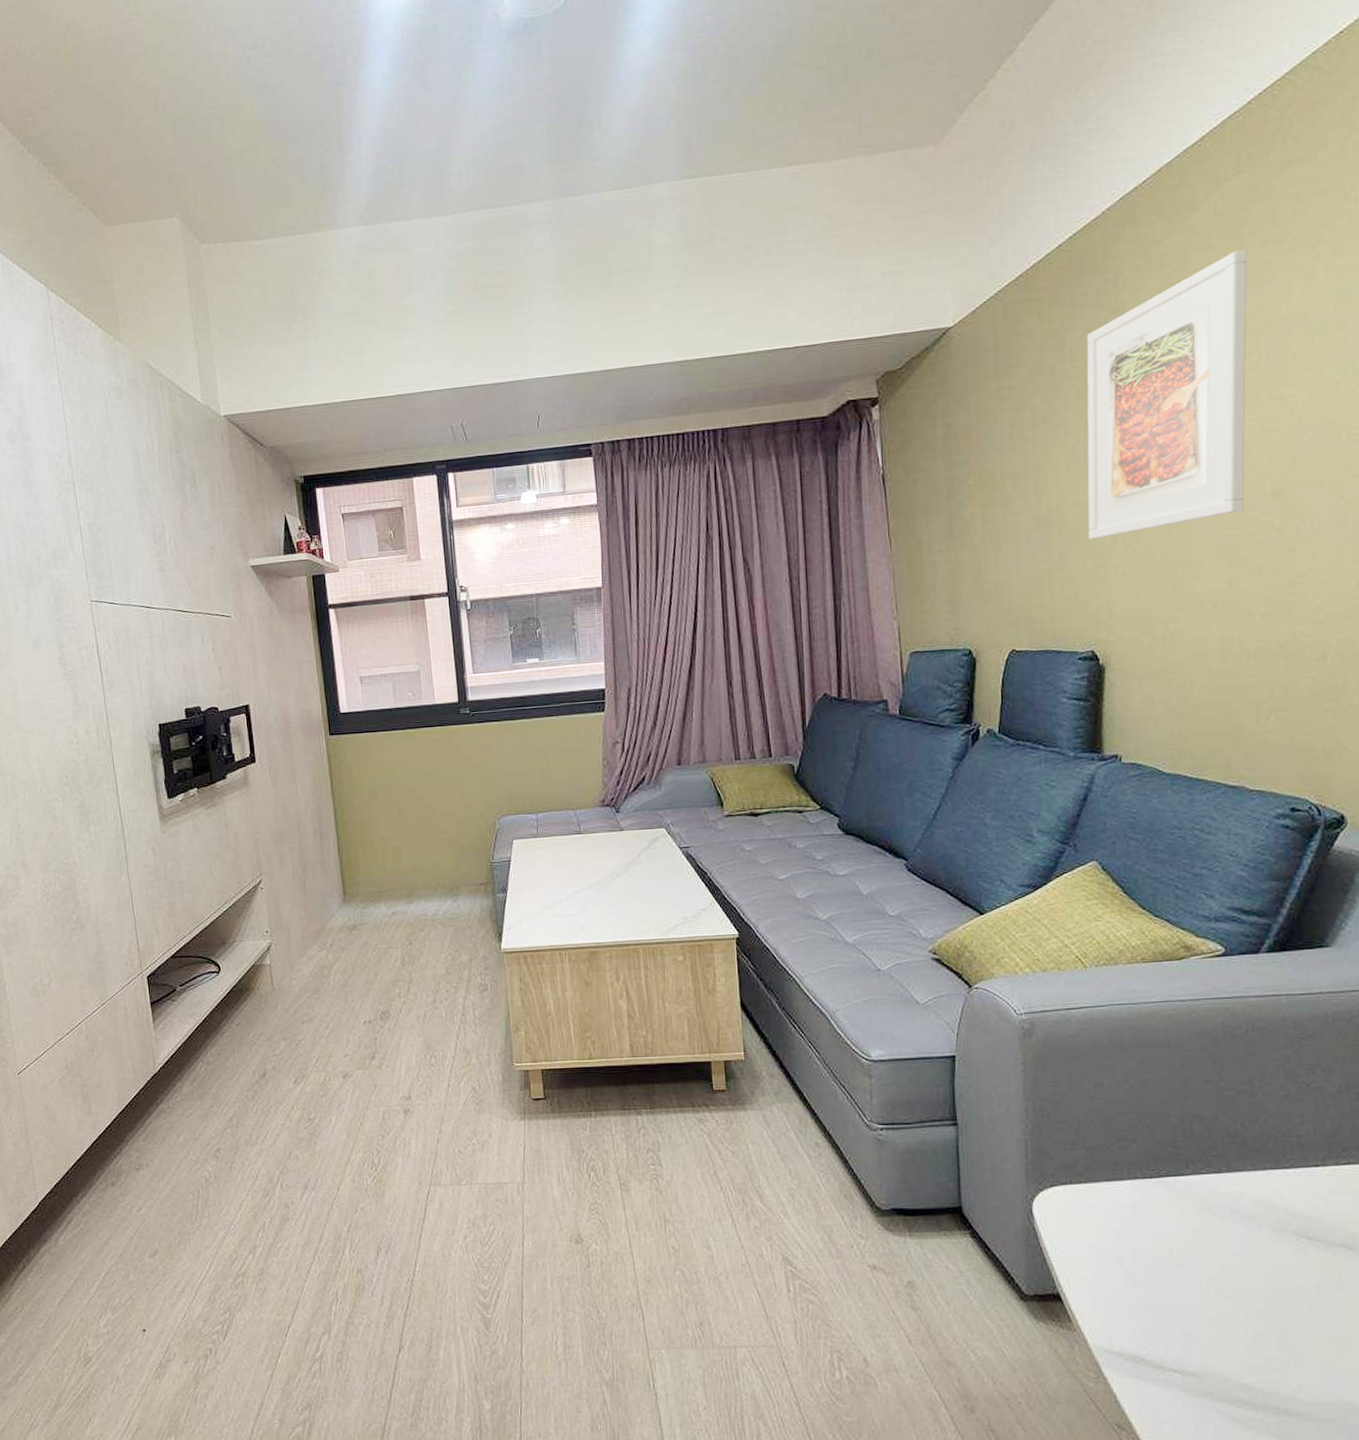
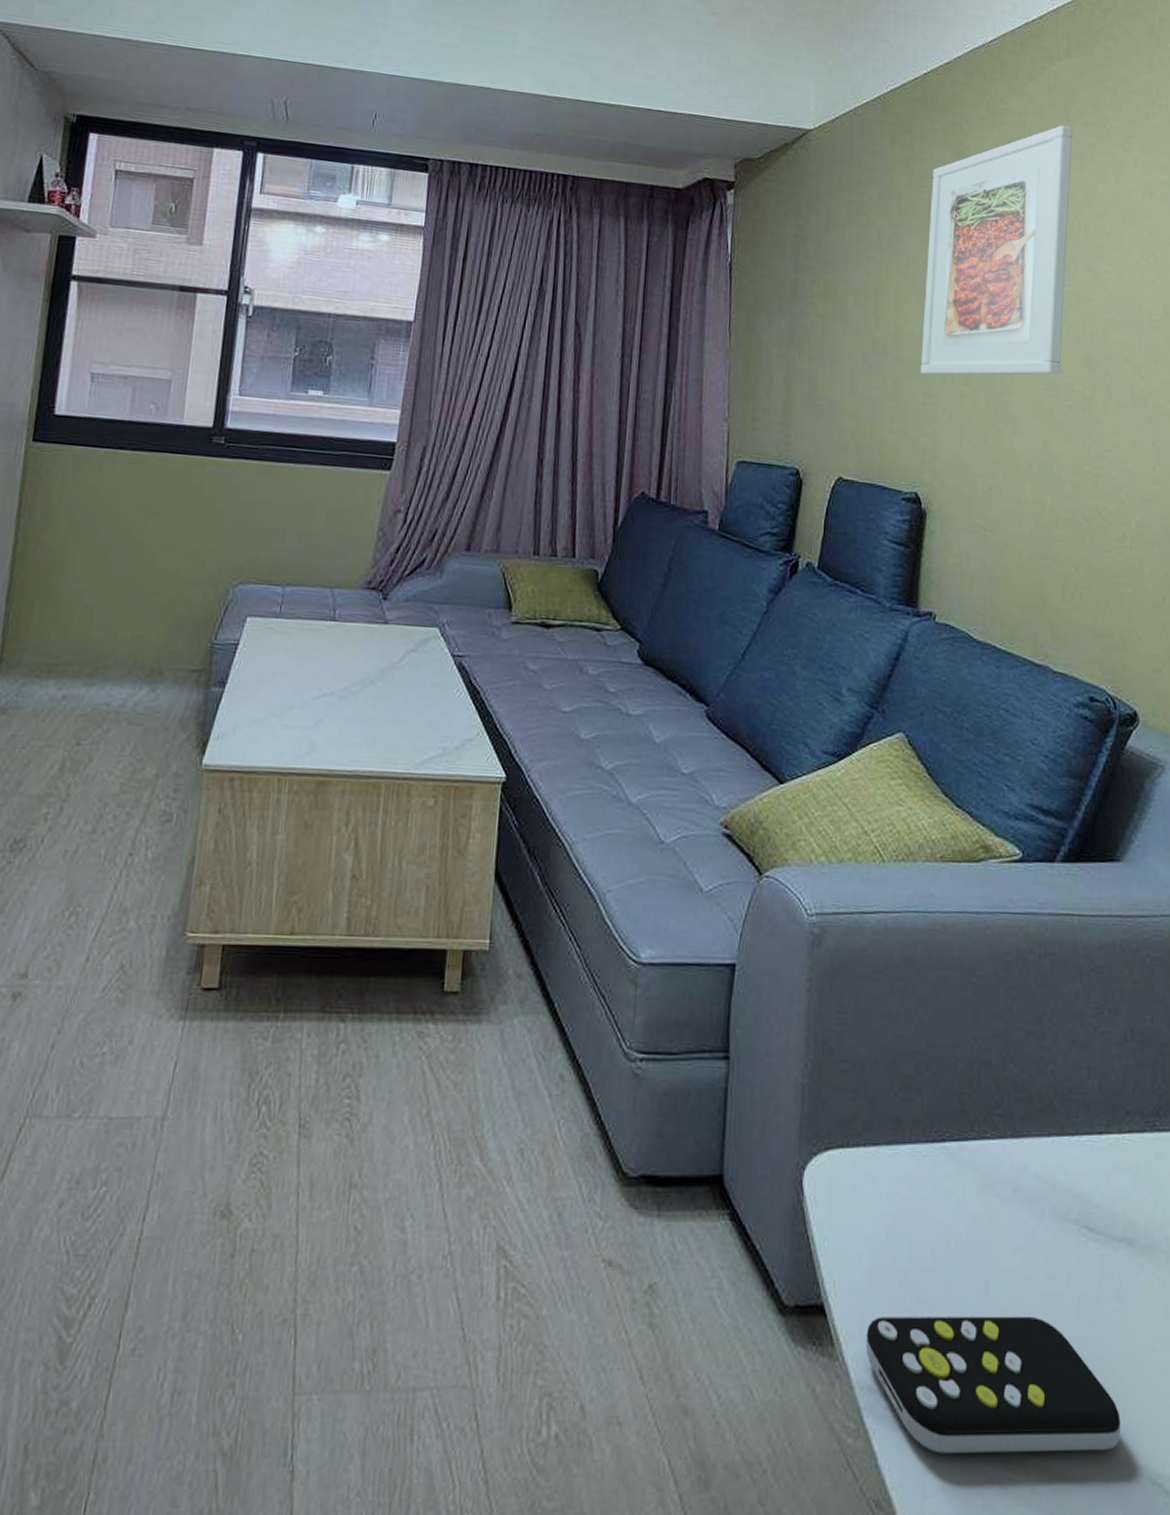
remote control: none [1099,1301,1345,1396] -> present [866,1316,1120,1454]

